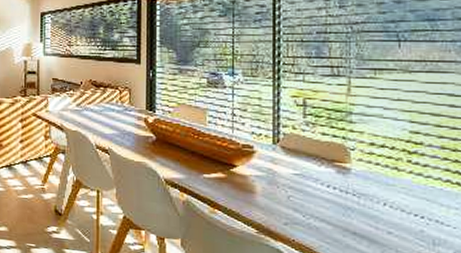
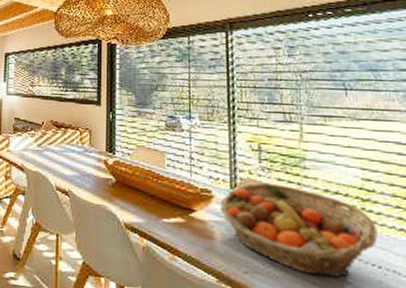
fruit basket: none [261,137,423,228] -> present [219,182,378,278]

